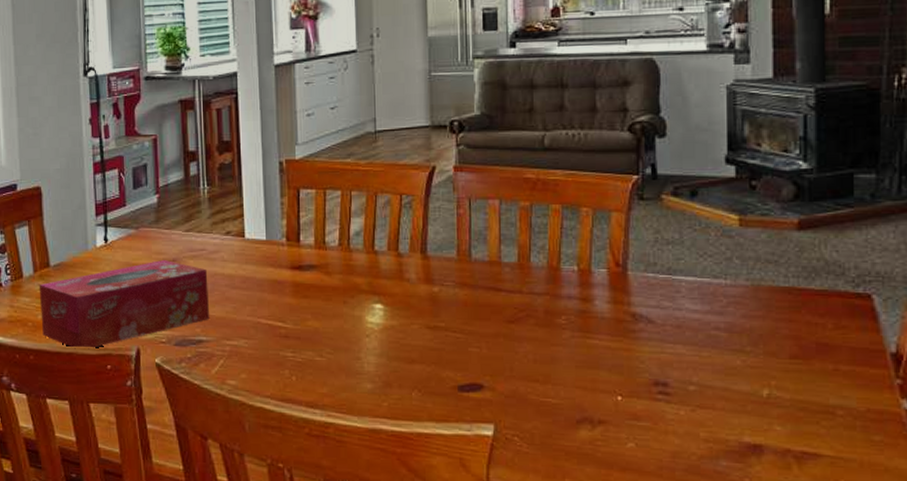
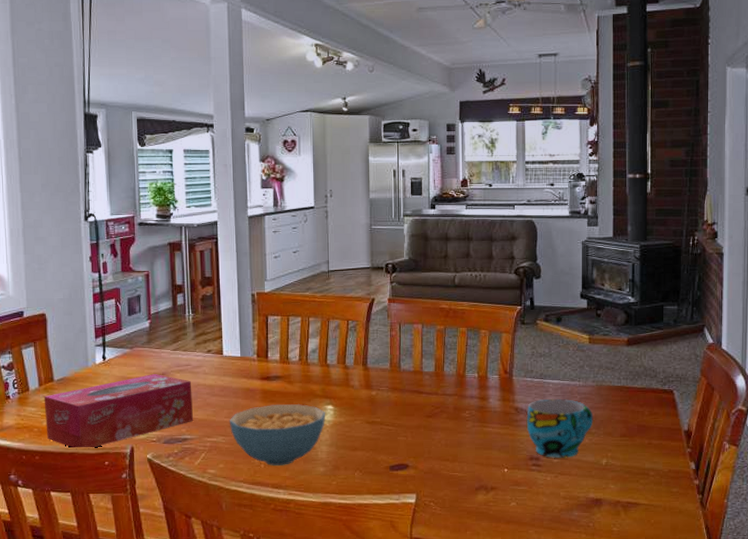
cereal bowl: none [252,301,374,379] -> present [229,404,326,466]
cup: none [648,302,748,386] -> present [526,398,593,459]

